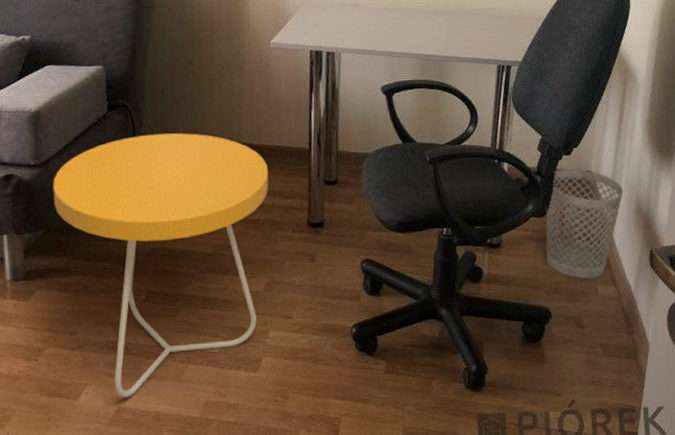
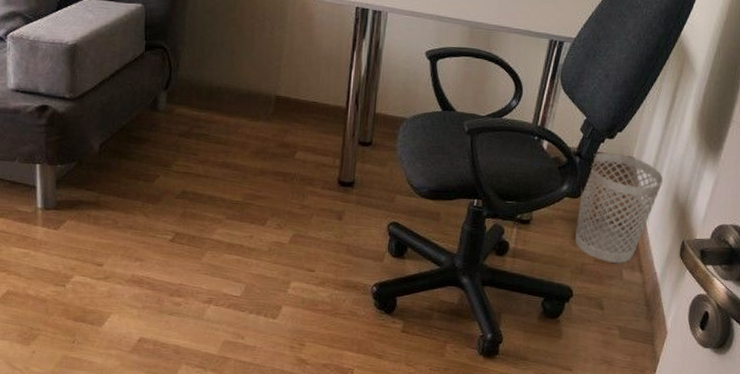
side table: present [53,133,269,398] -> none [86,78,304,330]

